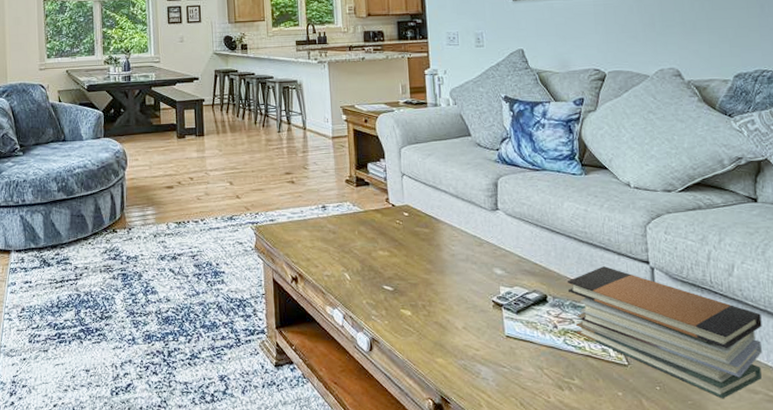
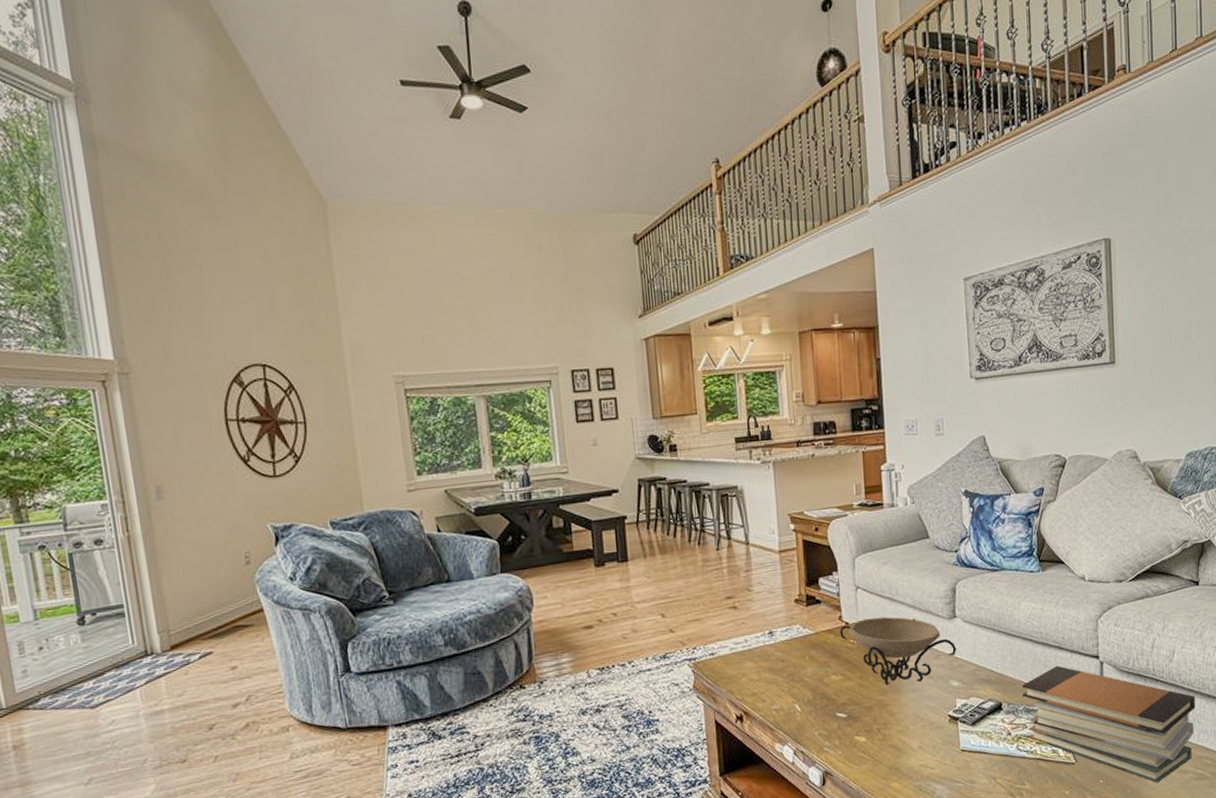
decorative bowl: none [387,202,500,267] -> present [840,616,957,686]

